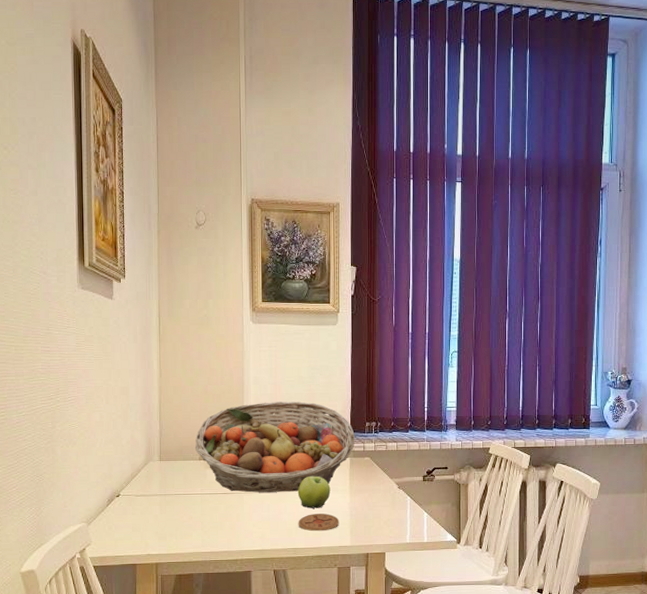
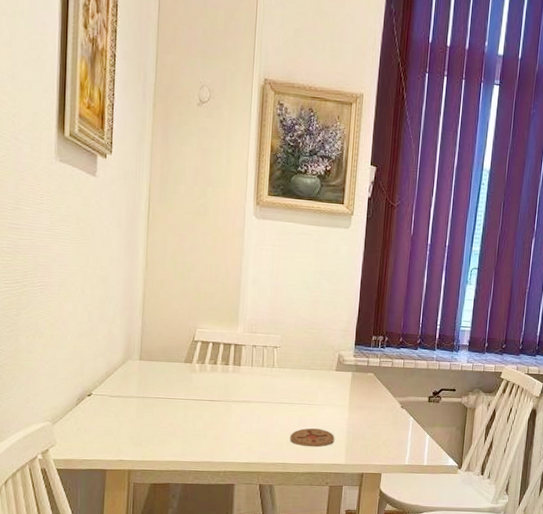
fruit basket: present [195,401,355,493] -> none [181,305,359,404]
fruit: present [297,476,331,509] -> none [292,388,328,423]

